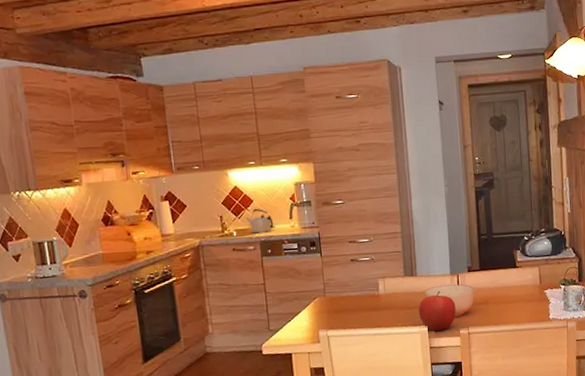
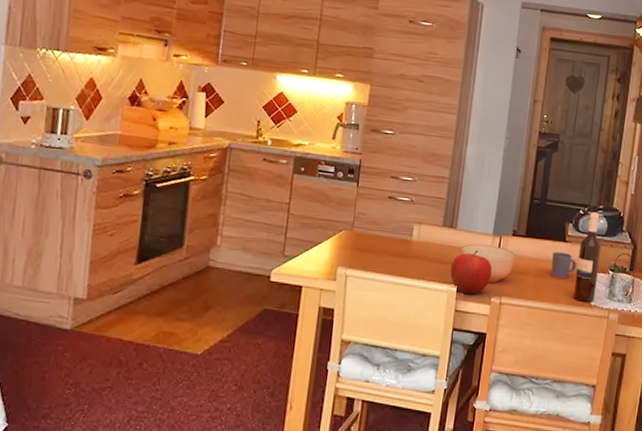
kettle: present [245,208,274,234] -> none [284,120,314,149]
mug: none [507,277,531,302] -> present [551,251,577,280]
wine bottle: none [529,236,552,318] -> present [573,212,602,303]

